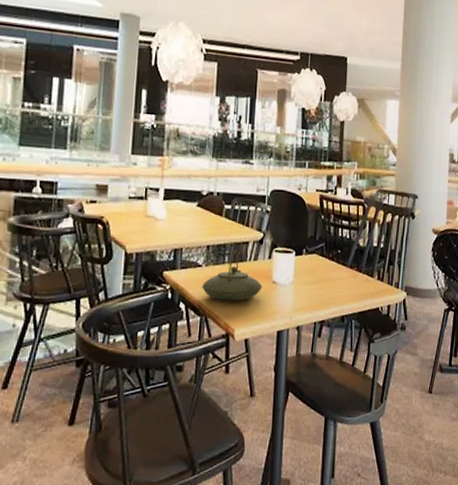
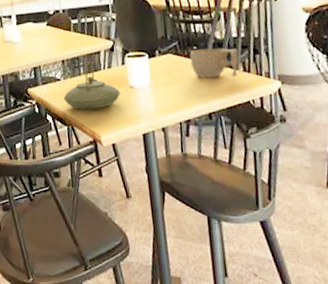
cup: none [333,253,376,284] -> present [189,48,239,78]

